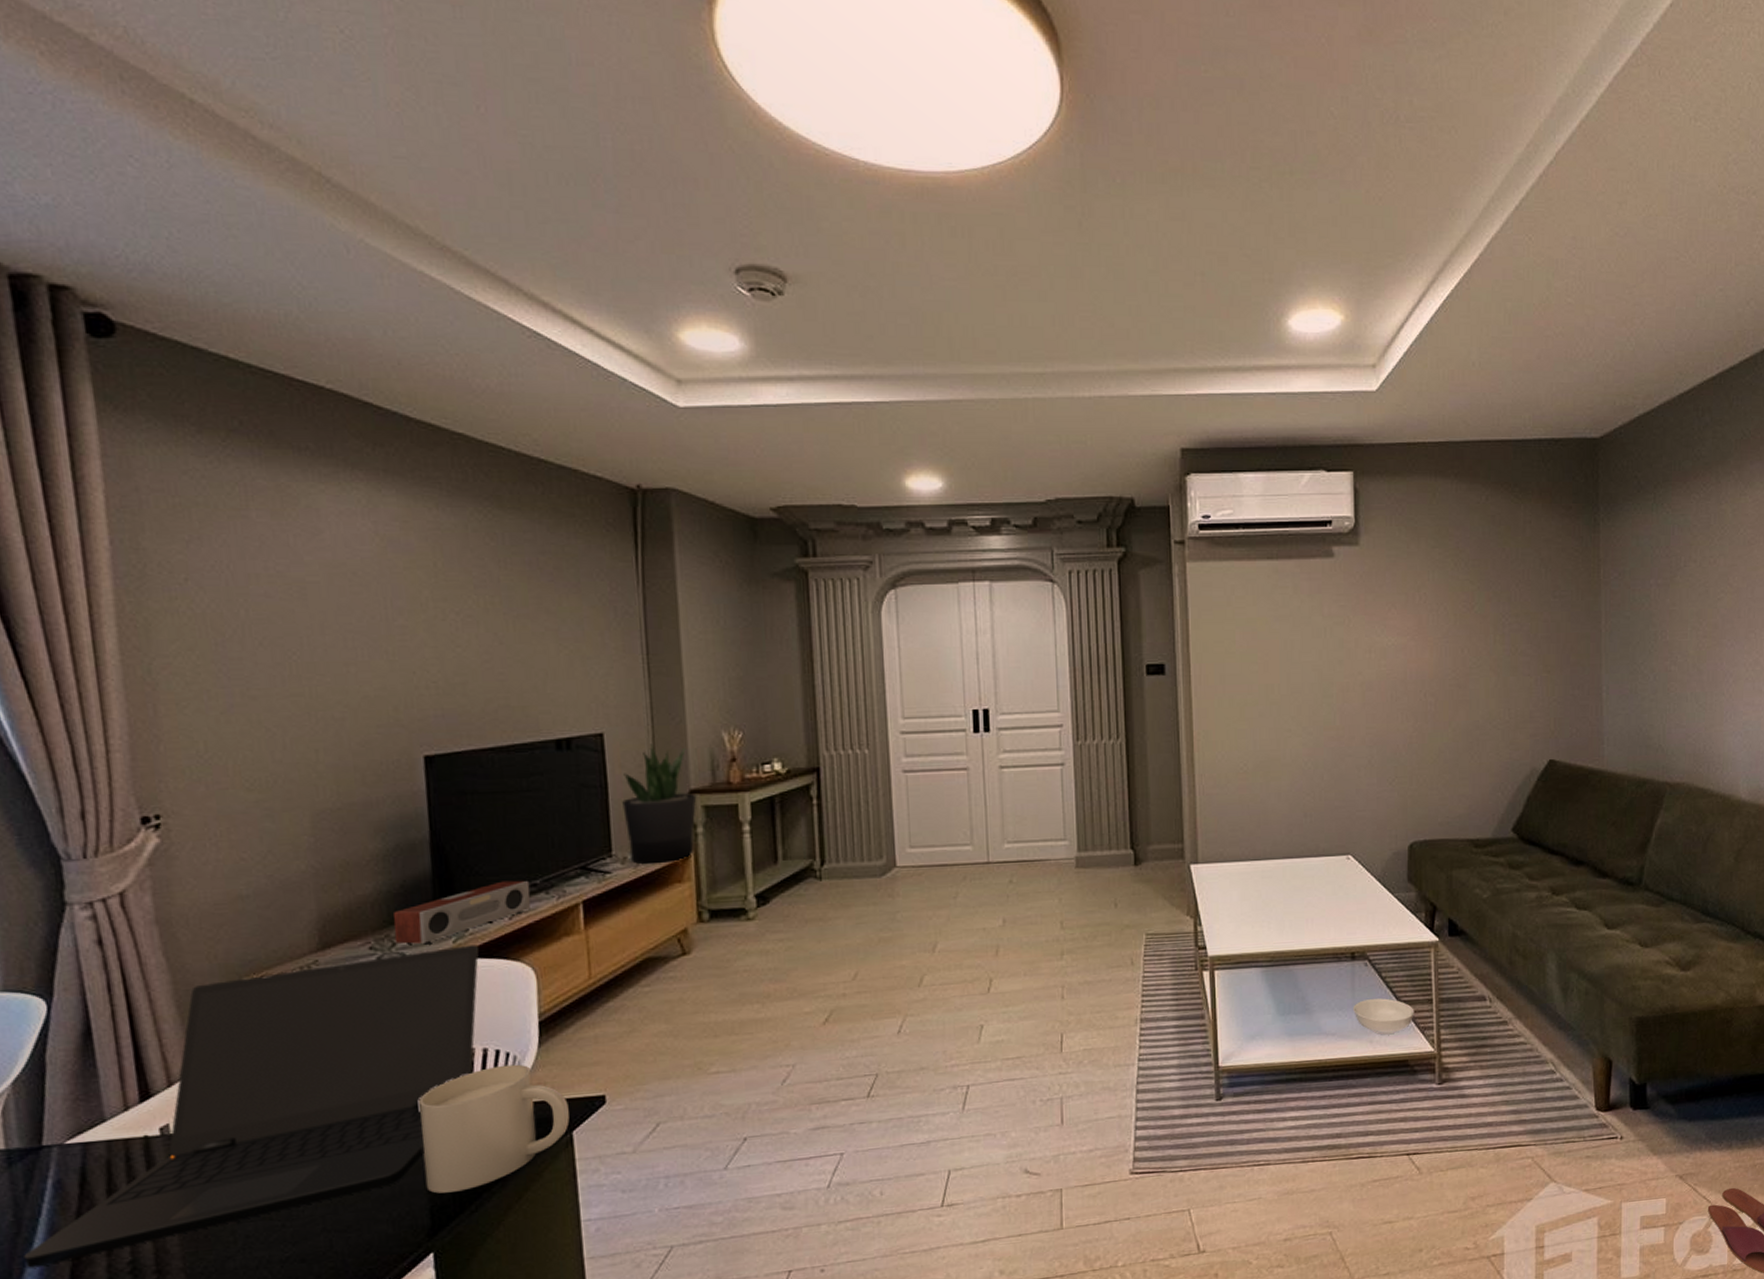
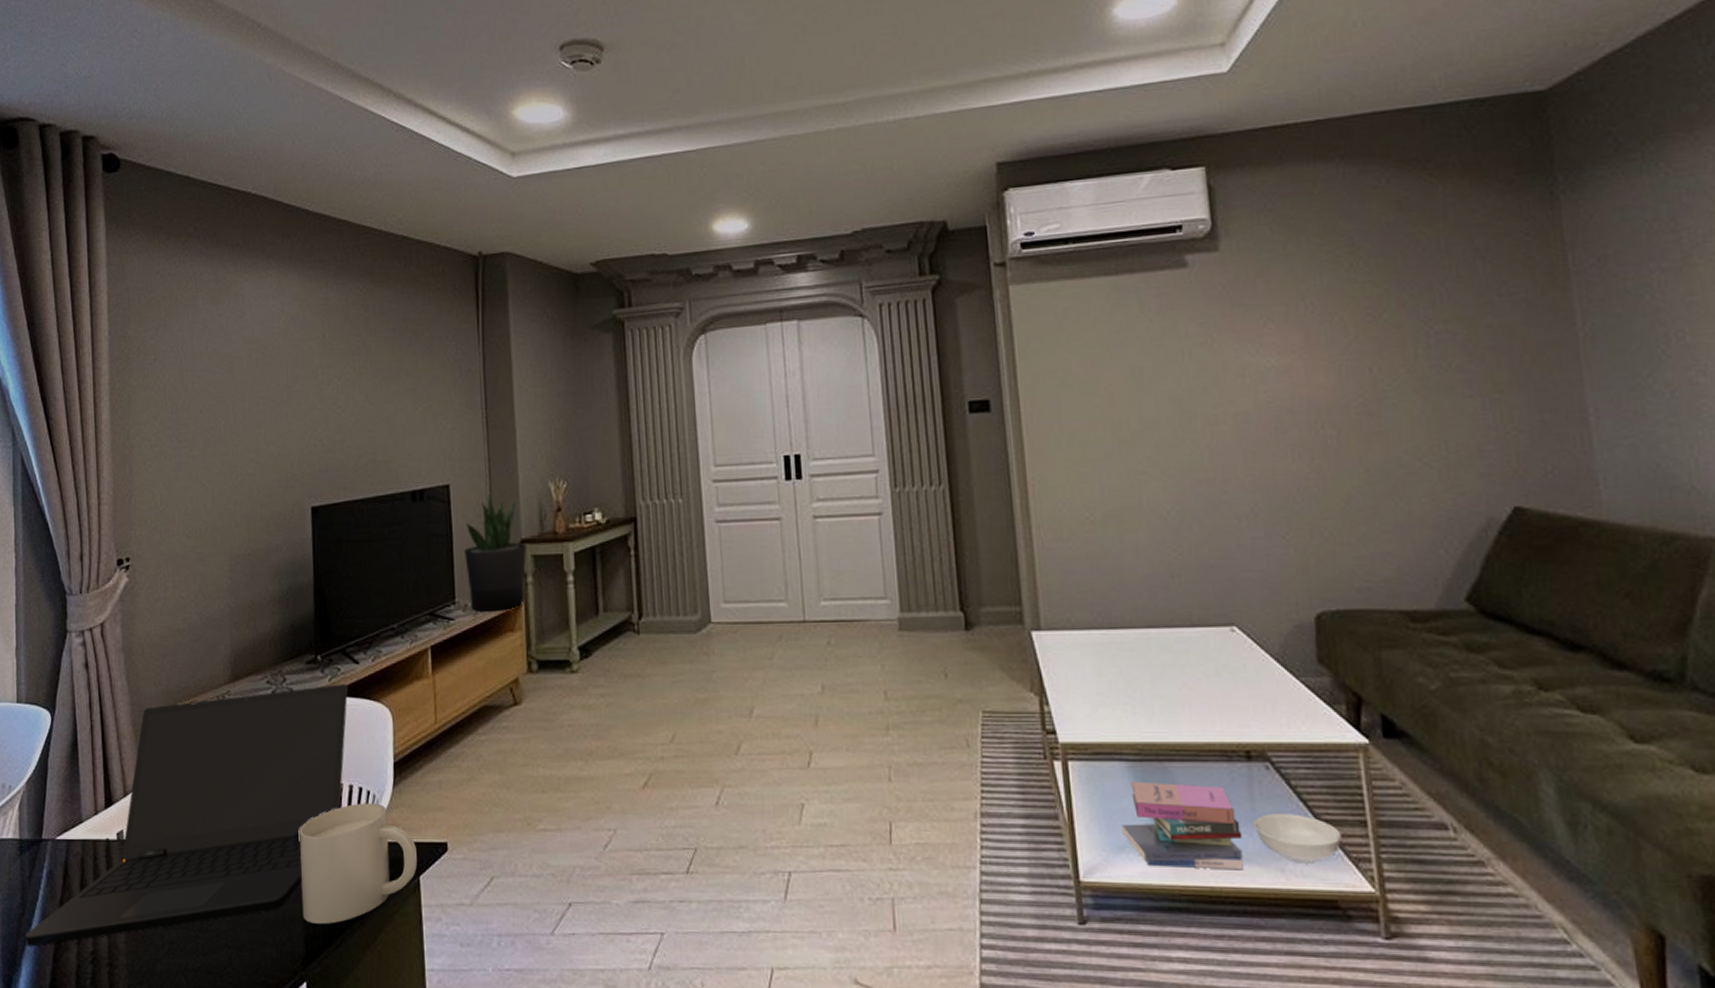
speaker: present [393,880,531,945] -> none [285,624,389,681]
books: none [1253,981,1345,1049] -> present [1121,781,1244,871]

